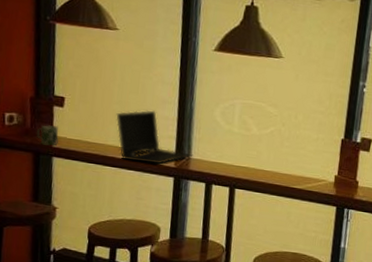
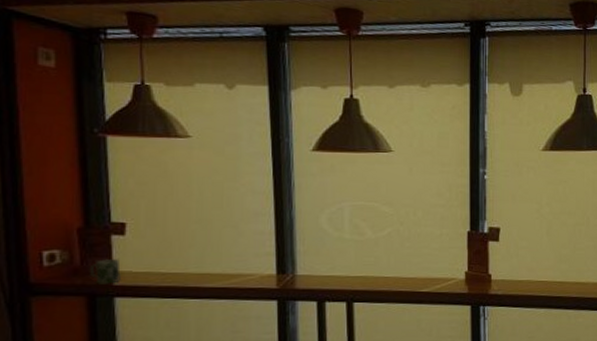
laptop computer: present [116,110,193,164] -> none [196,226,299,288]

